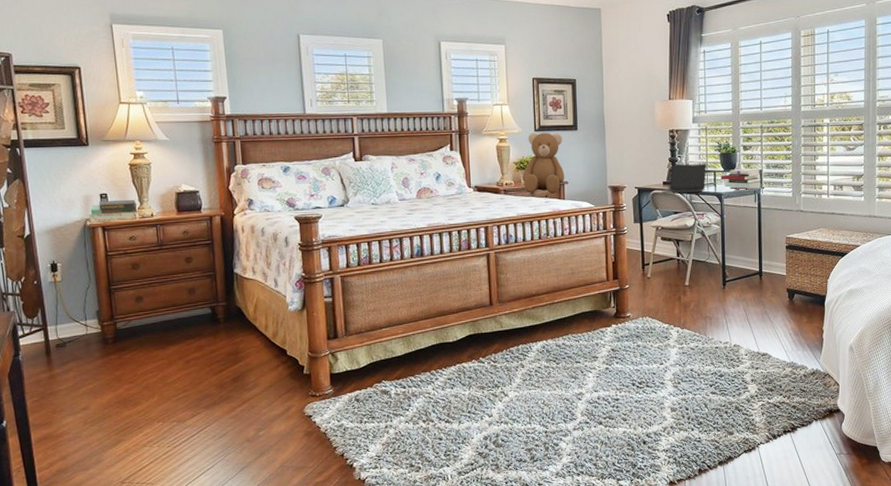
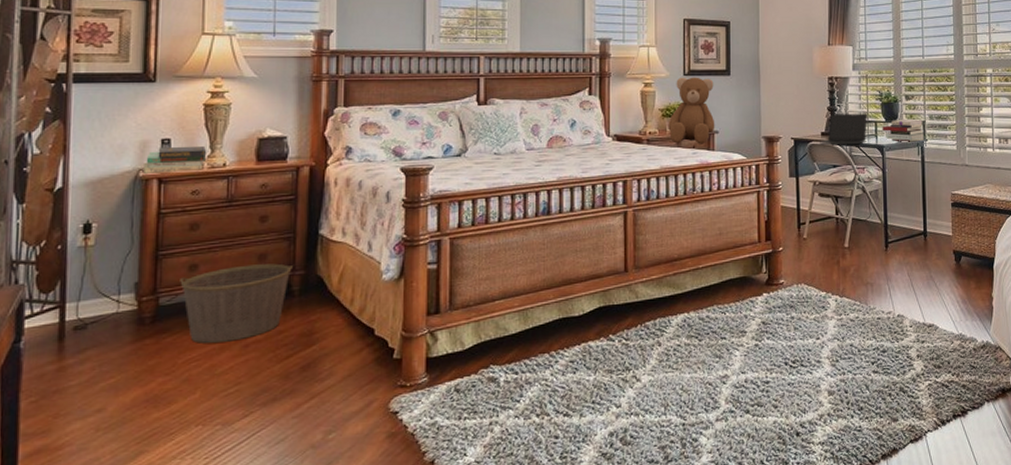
basket: none [130,296,217,360] -> present [180,263,294,344]

